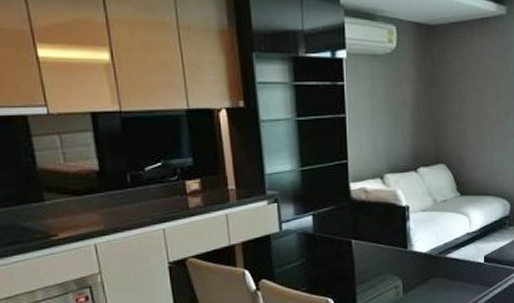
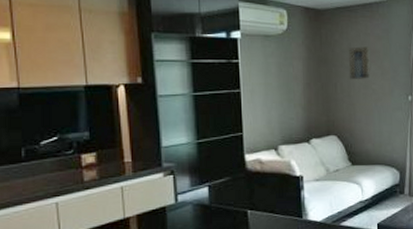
wall art: none [461,67,485,103] -> present [348,46,371,79]

